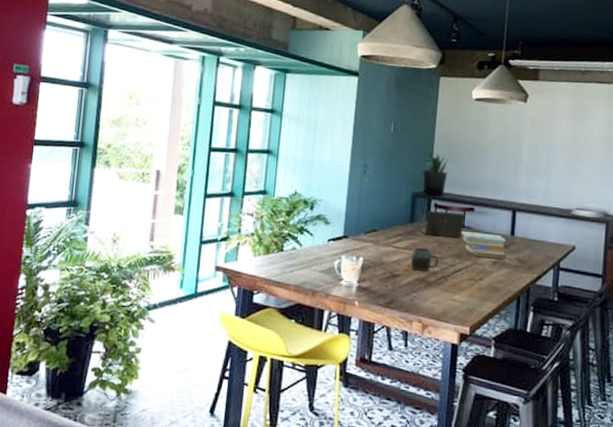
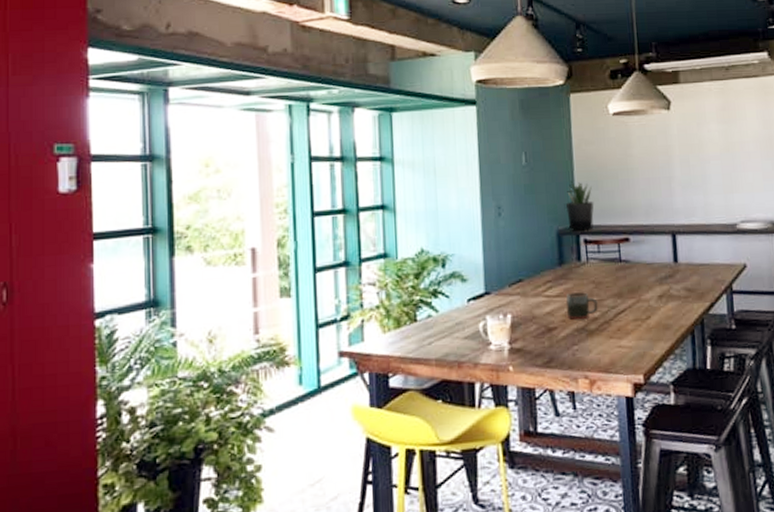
laptop: present [420,211,465,238] -> none [571,246,621,277]
books: present [461,231,506,260] -> none [618,264,671,294]

